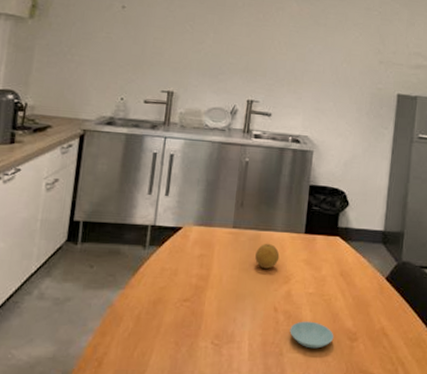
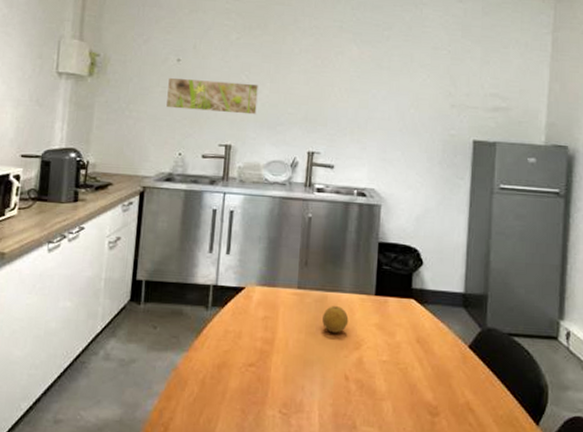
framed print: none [108,23,202,64] -> present [165,77,258,115]
saucer: present [289,321,334,349] -> none [363,391,413,423]

